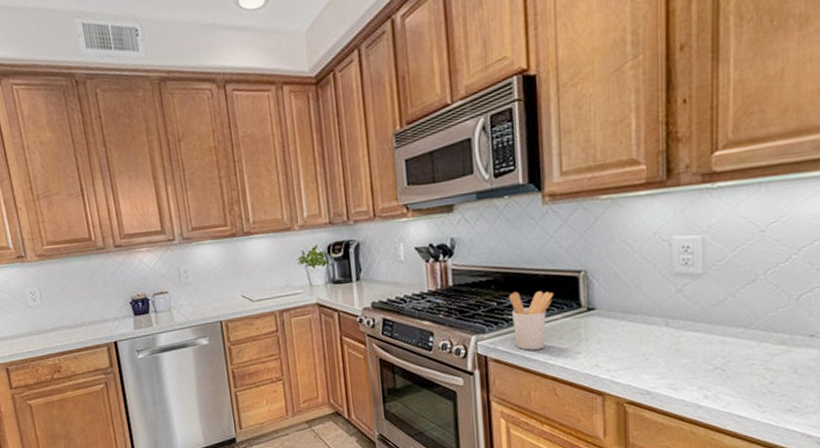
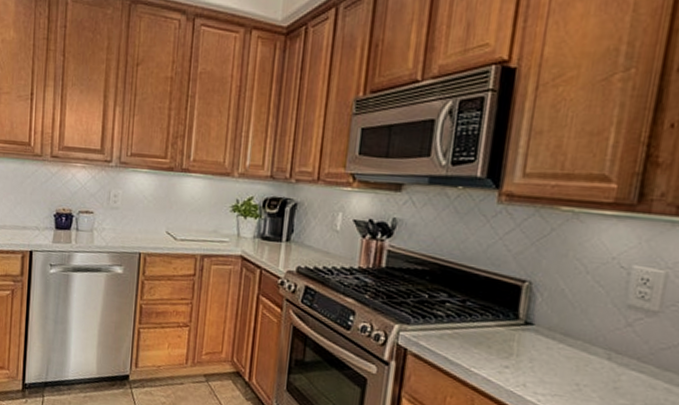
utensil holder: present [508,291,553,350] -> none [440,288,490,354]

